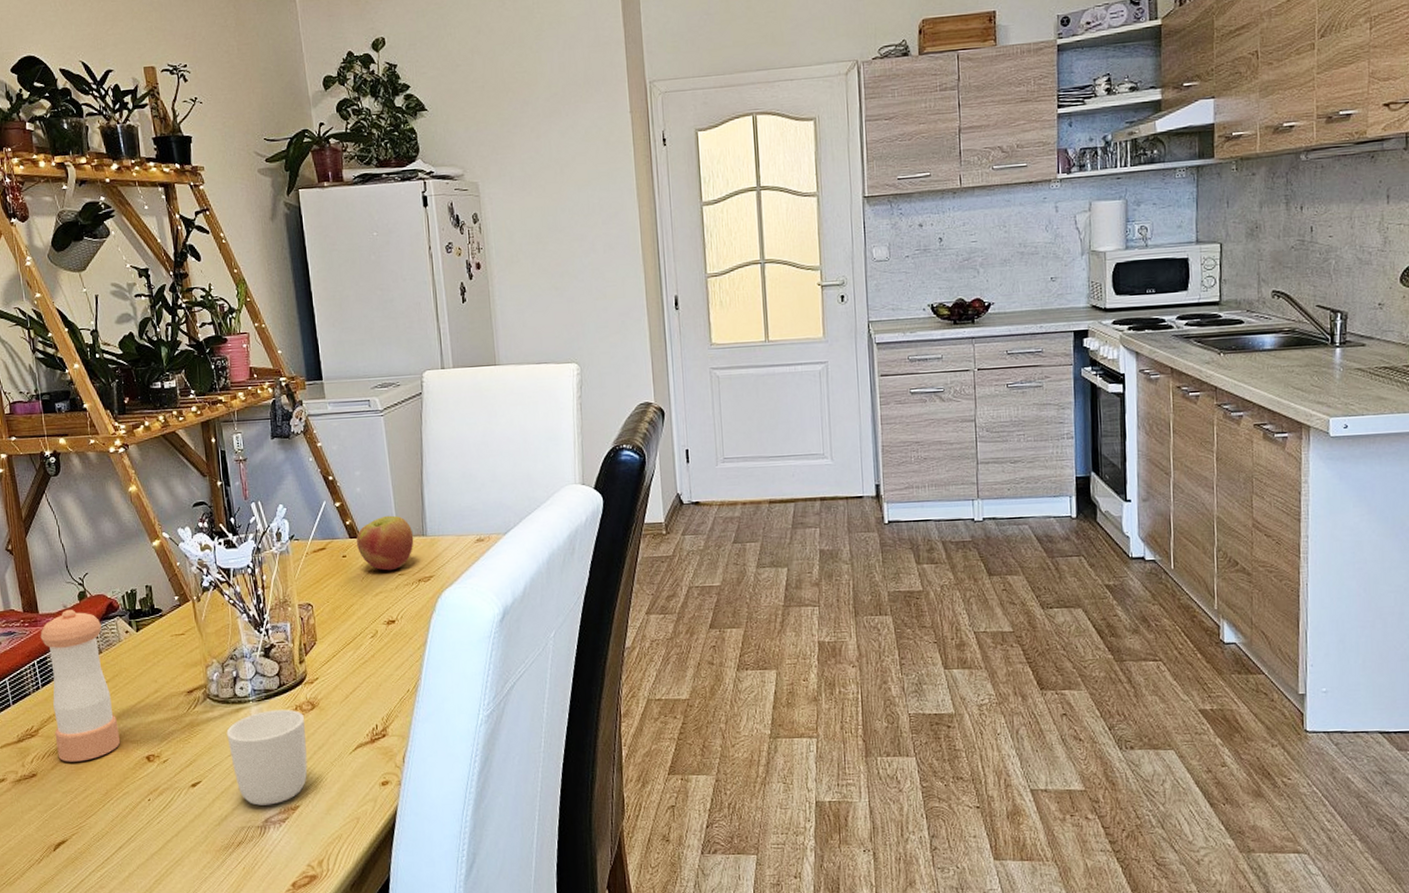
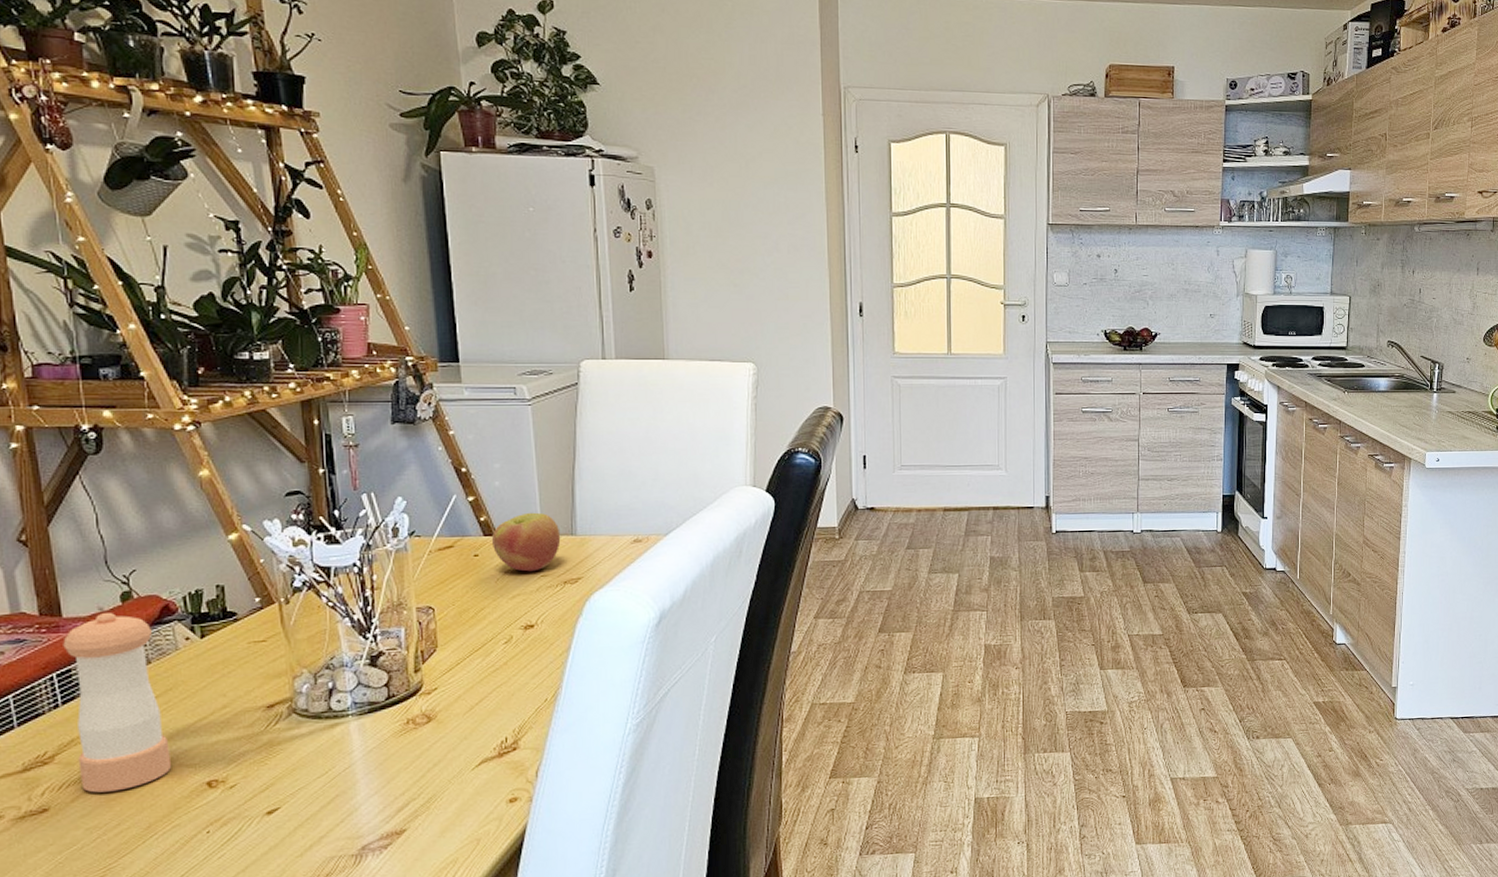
mug: present [226,709,308,806] -> none [316,723,419,832]

